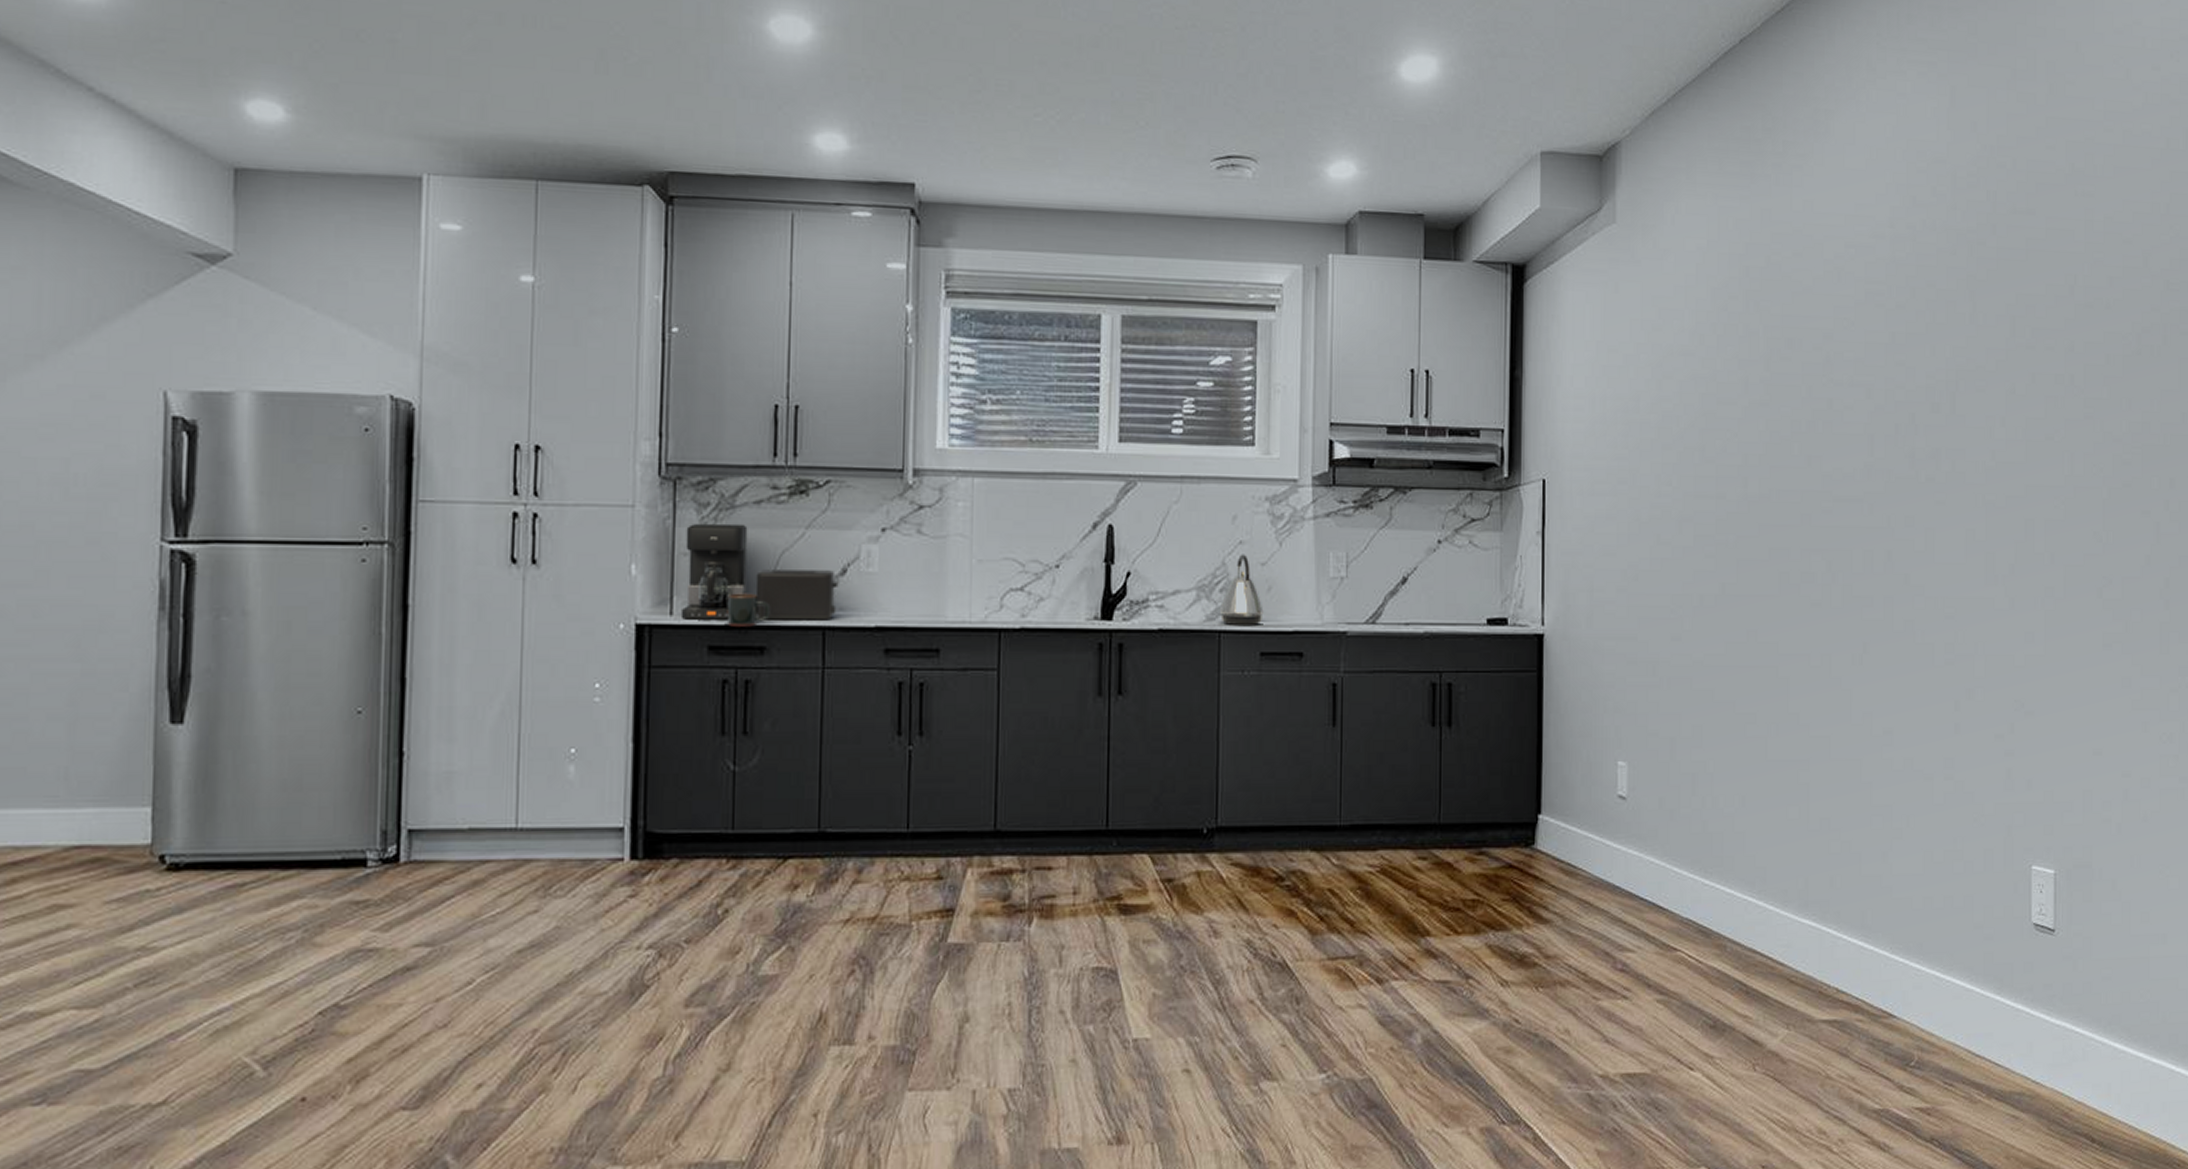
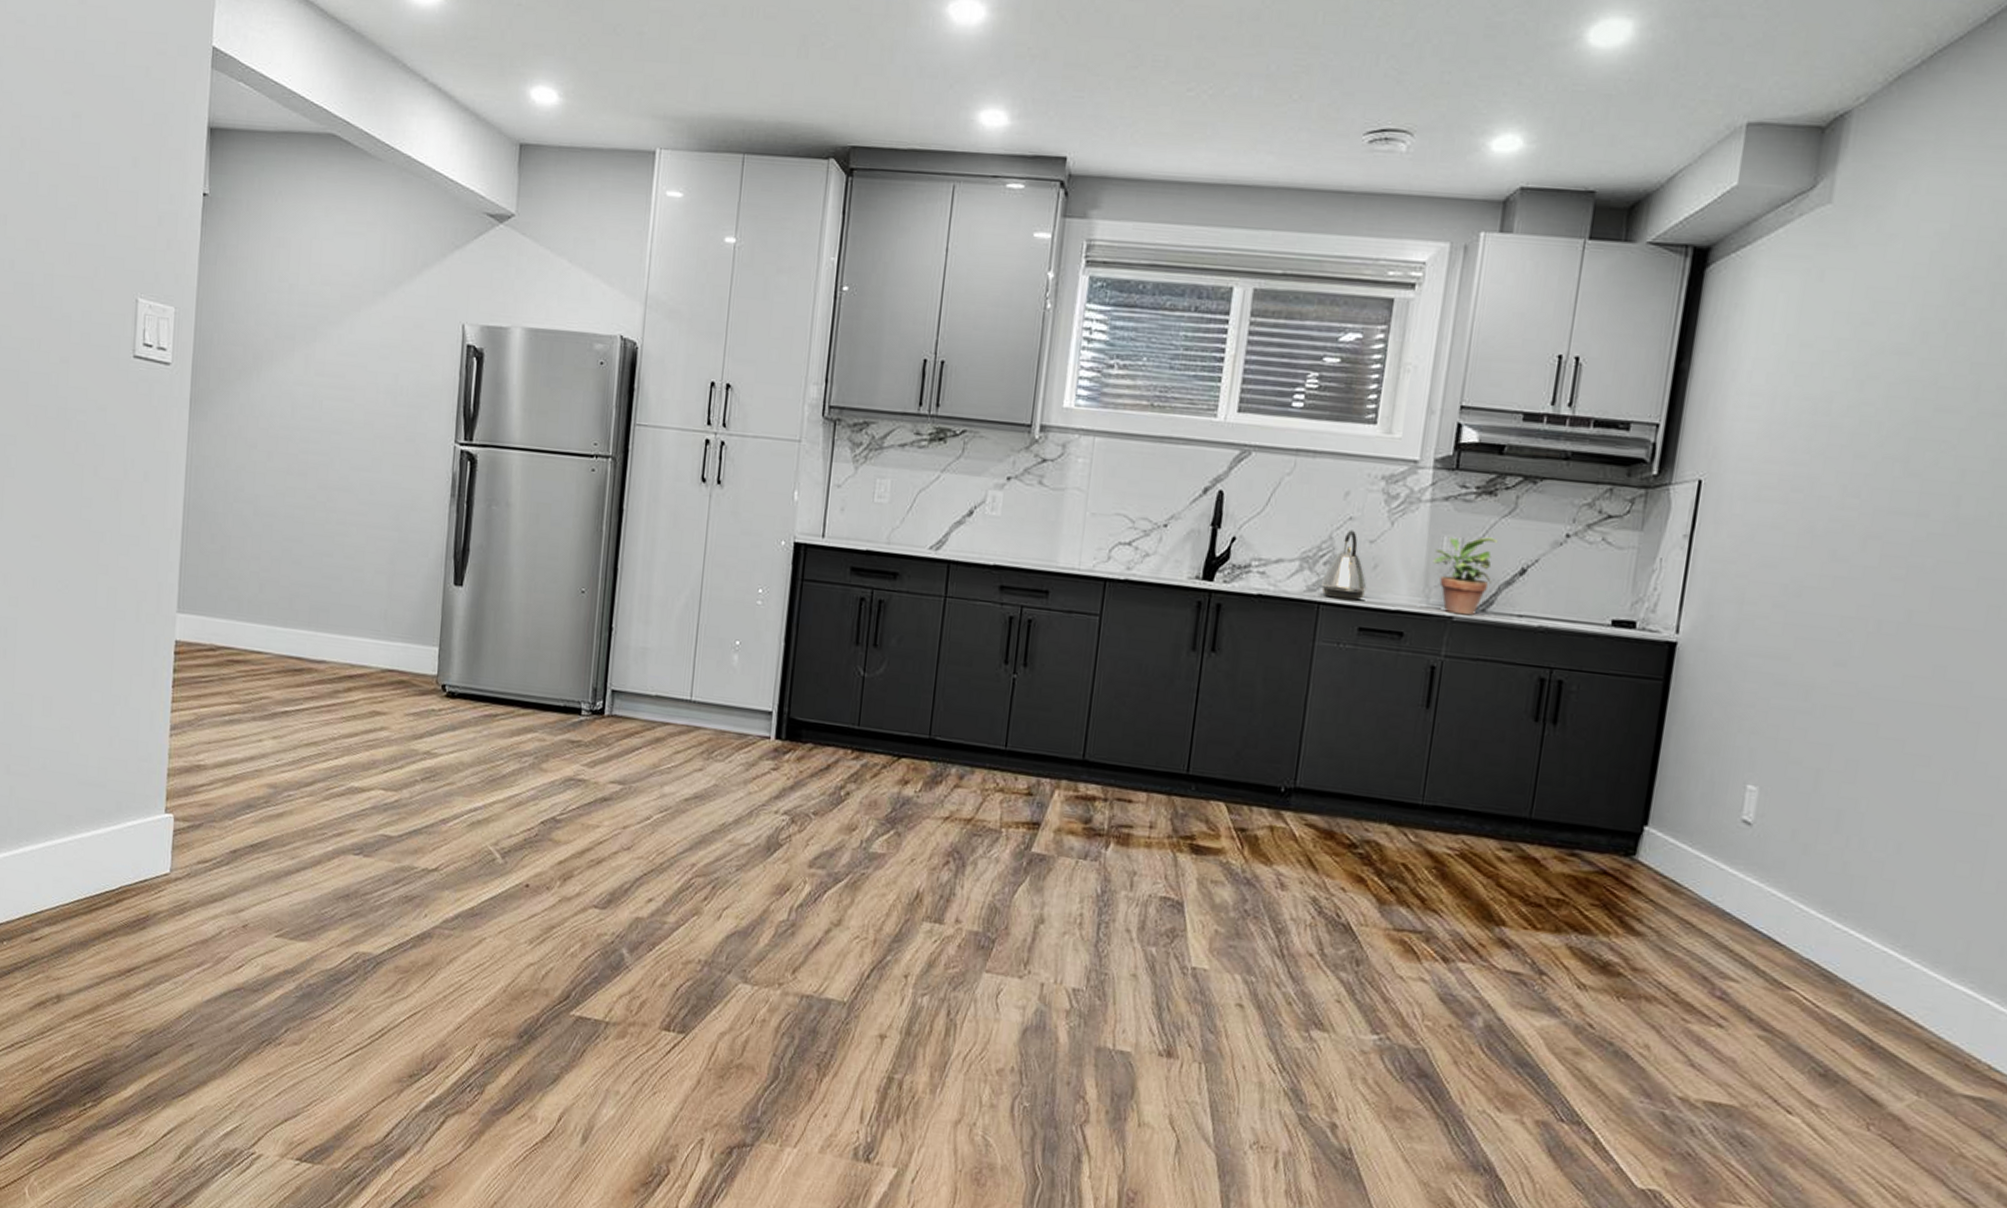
coffee maker: present [680,523,748,620] -> none [830,460,892,546]
mug: present [727,593,771,627] -> none [868,524,906,554]
toaster: present [755,569,839,620] -> none [893,505,965,555]
potted plant: none [1322,550,1378,629] -> present [1432,537,1497,616]

